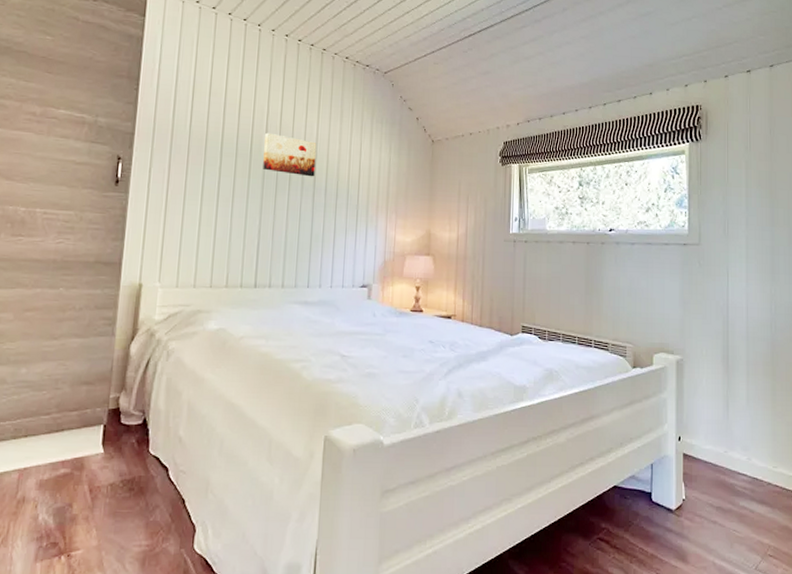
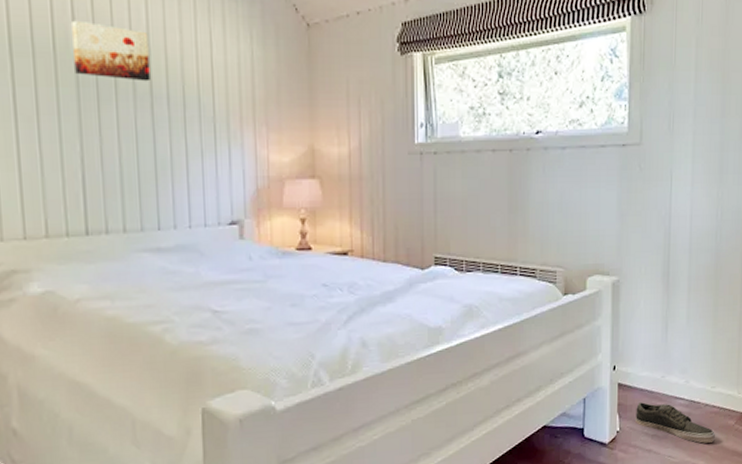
shoe: none [701,474,780,523] -> present [636,402,716,444]

